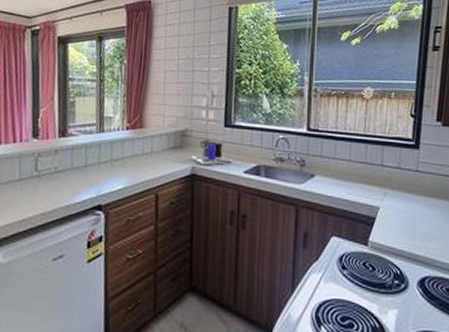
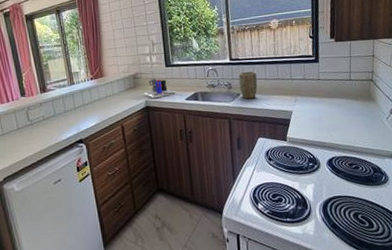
plant pot: none [315,147,340,184] -> present [238,71,258,99]

